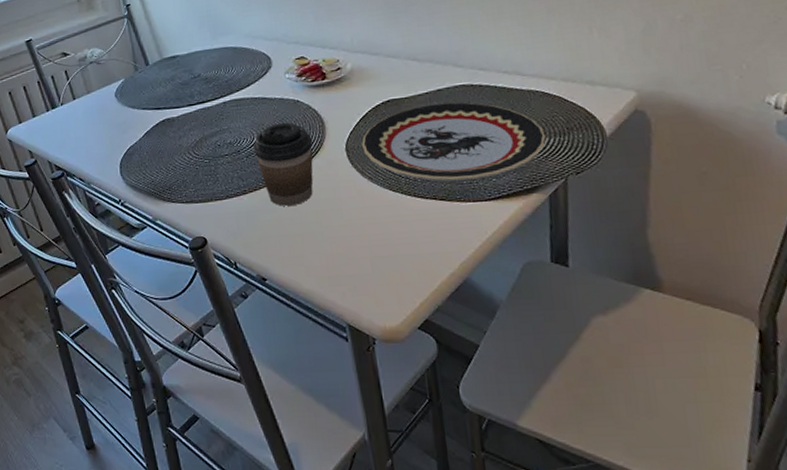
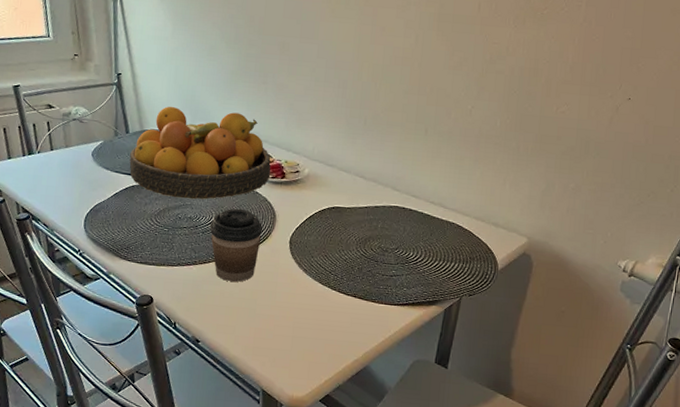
fruit bowl: none [154,18,309,125] -> present [129,106,271,199]
plate: present [362,102,546,181] -> none [304,217,452,286]

